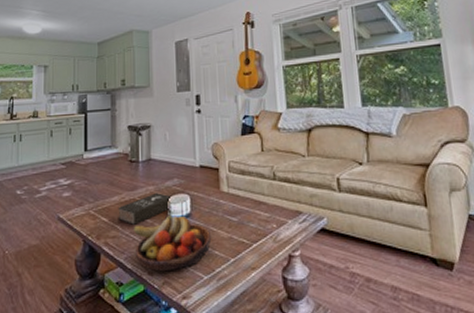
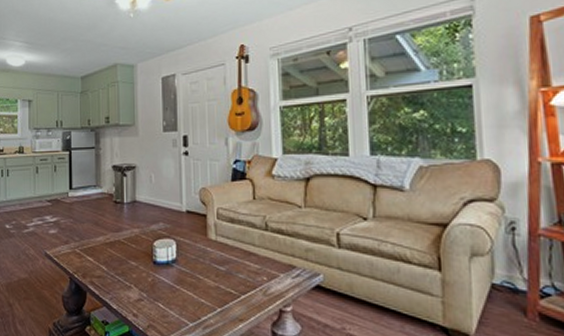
book: present [118,193,172,225] -> none [103,236,157,266]
fruit bowl: present [133,214,212,272] -> none [118,259,198,315]

